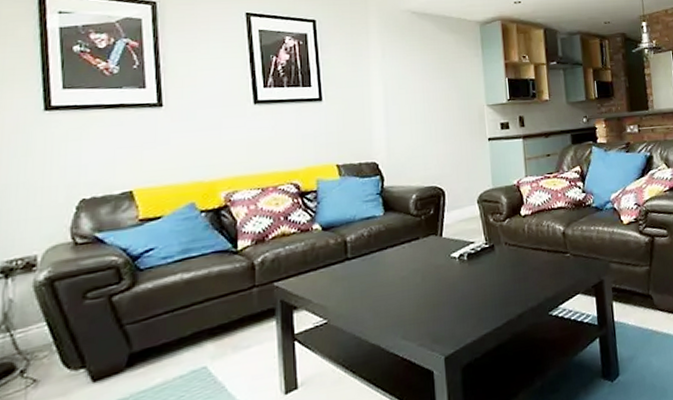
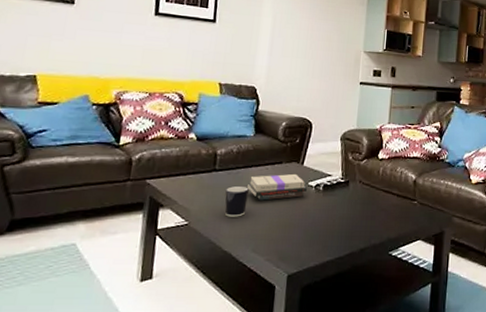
mug: none [362,270,389,307] -> present [224,185,249,217]
books: none [386,247,451,283] -> present [247,173,308,201]

